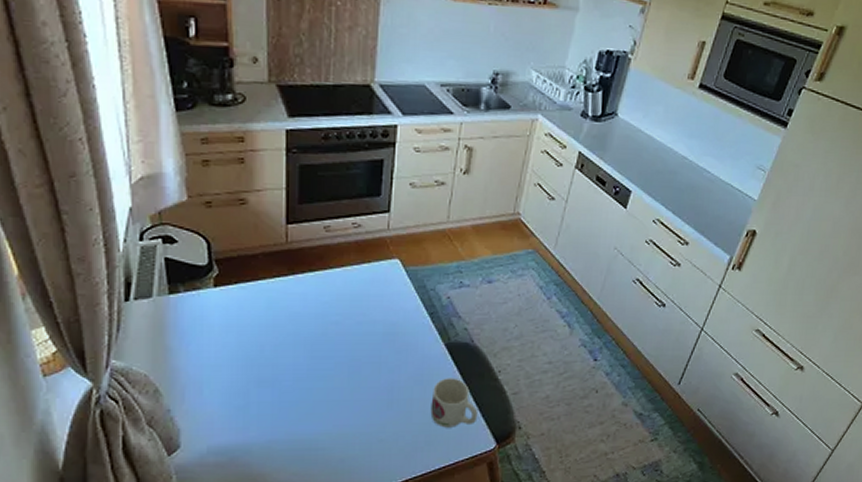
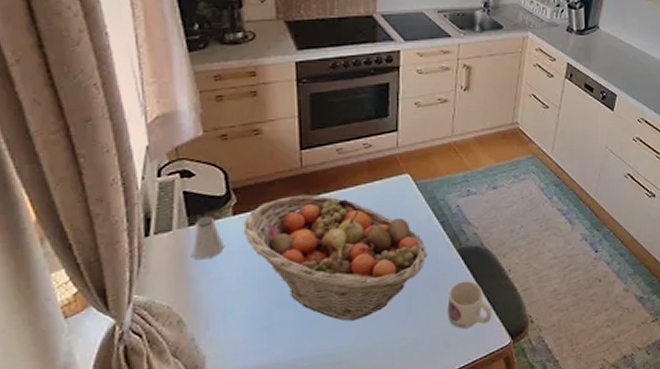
saltshaker: none [172,285,204,330] -> present [192,215,224,260]
fruit basket: none [224,271,414,408] -> present [243,194,428,321]

